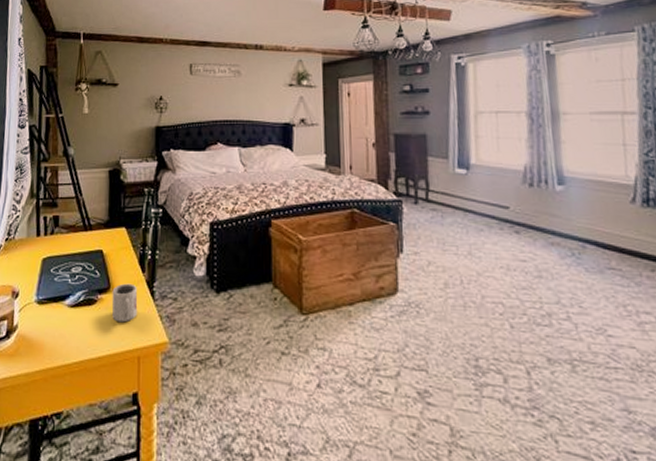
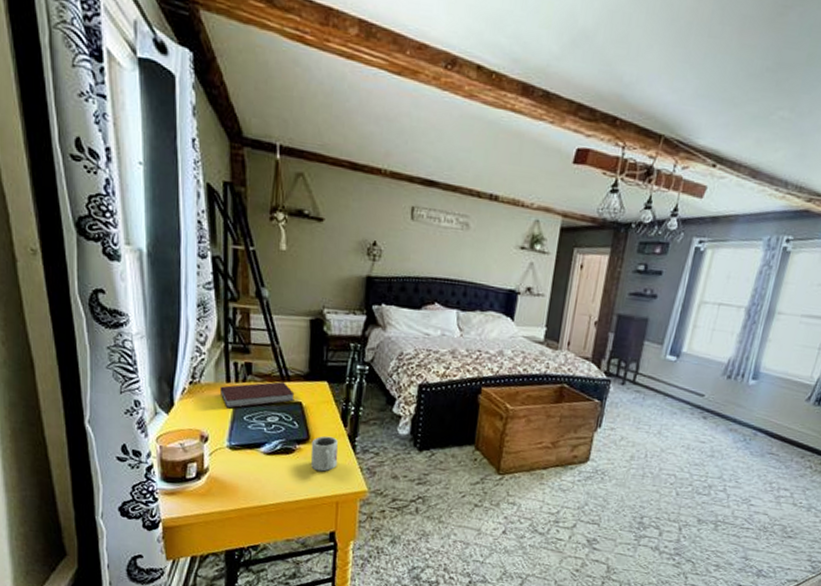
notebook: none [30,232,96,262] -> present [219,381,295,409]

